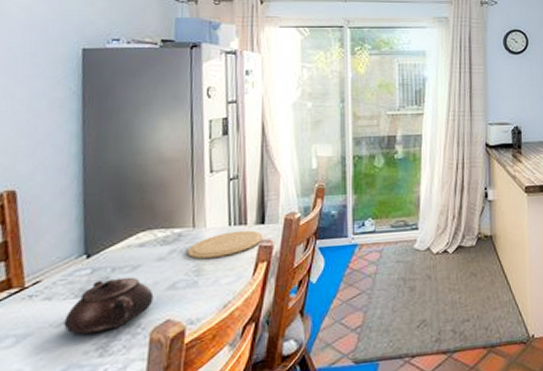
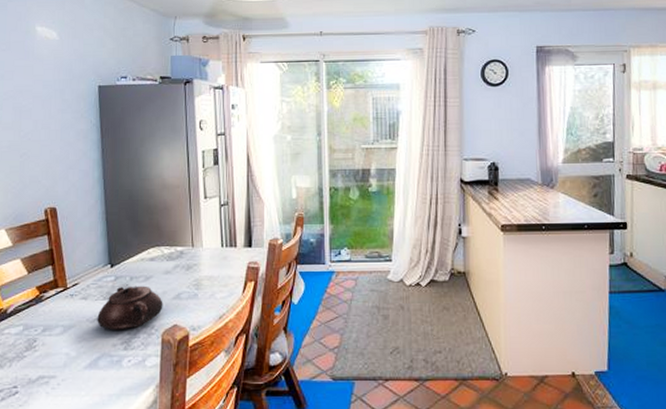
plate: present [187,230,264,260] -> none [189,252,251,275]

